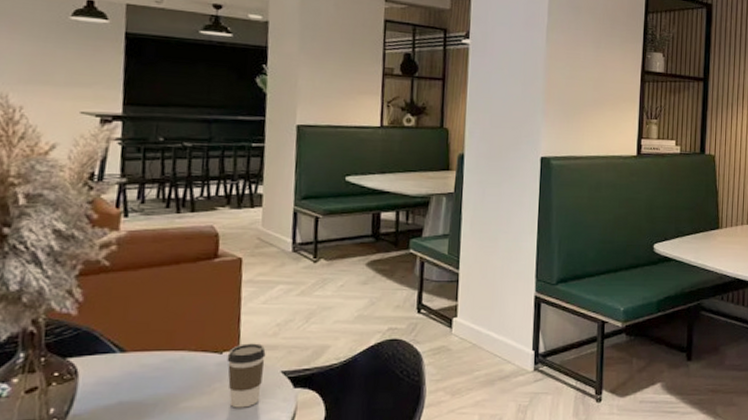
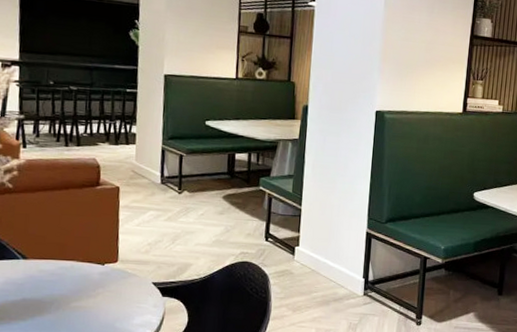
coffee cup: present [227,343,266,408] -> none [108,258,140,310]

